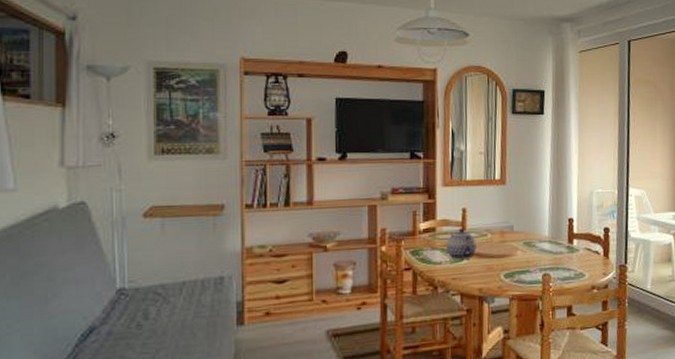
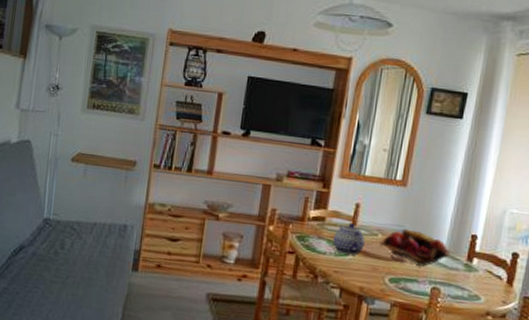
fruit basket: none [489,224,554,257] -> present [379,228,451,266]

